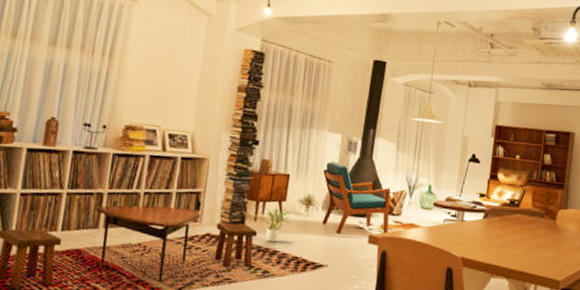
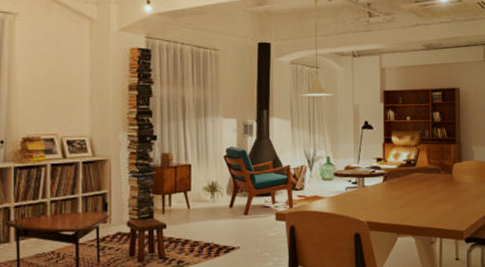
potted plant: present [252,207,291,242] -> none [160,198,198,232]

